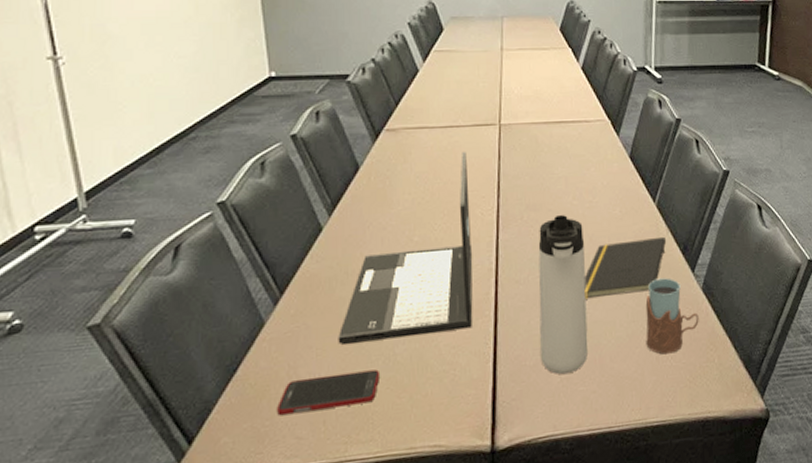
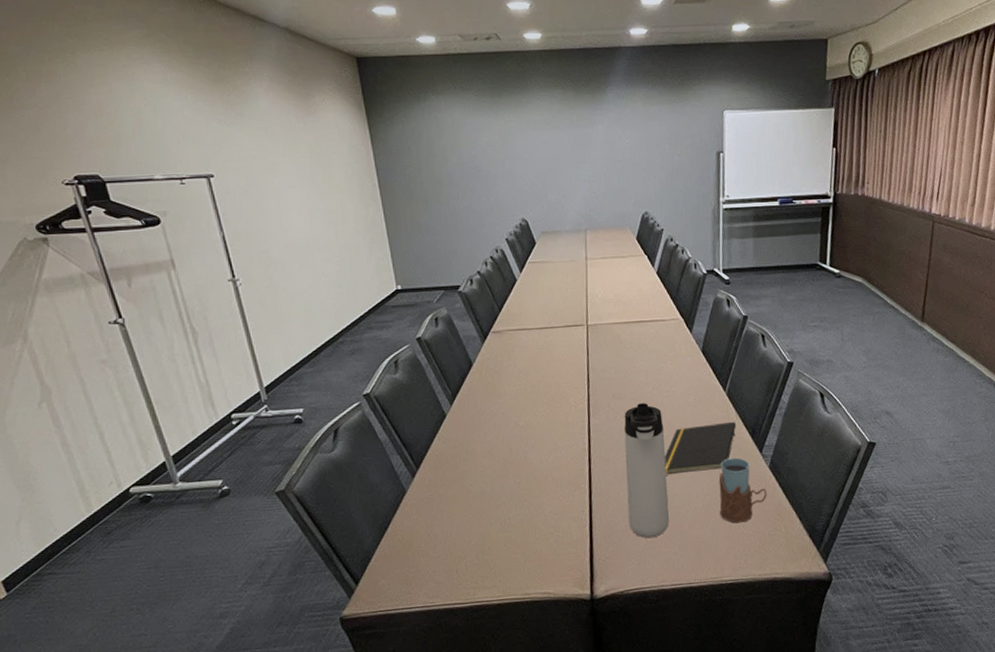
cell phone: present [277,369,381,416] -> none [420,530,499,565]
laptop: present [338,152,473,346] -> none [463,350,571,511]

